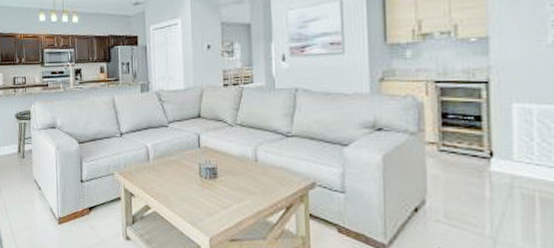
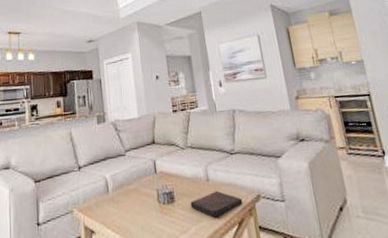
book: none [234,172,294,199] -> present [190,190,243,218]

